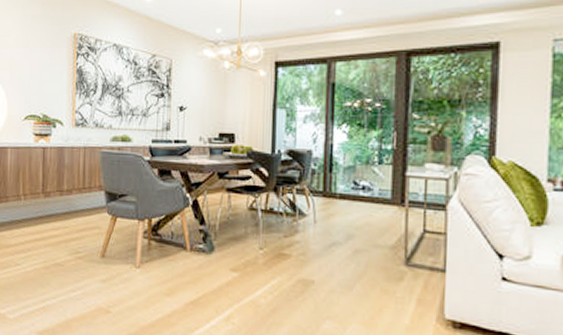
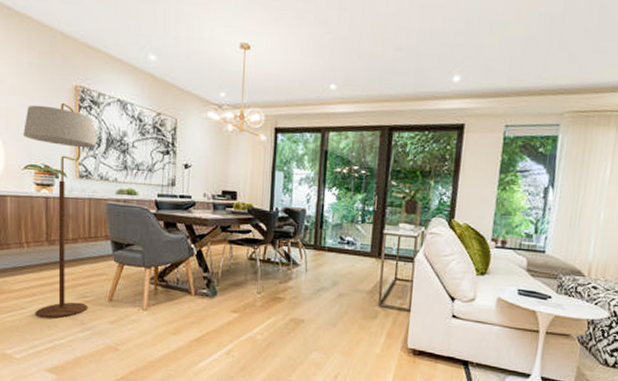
floor lamp: none [25,51,93,276] -> present [23,102,97,318]

